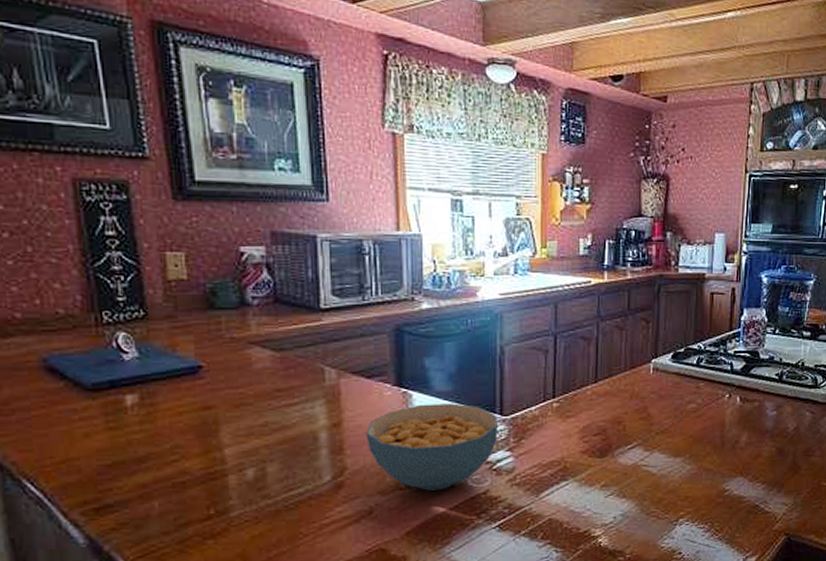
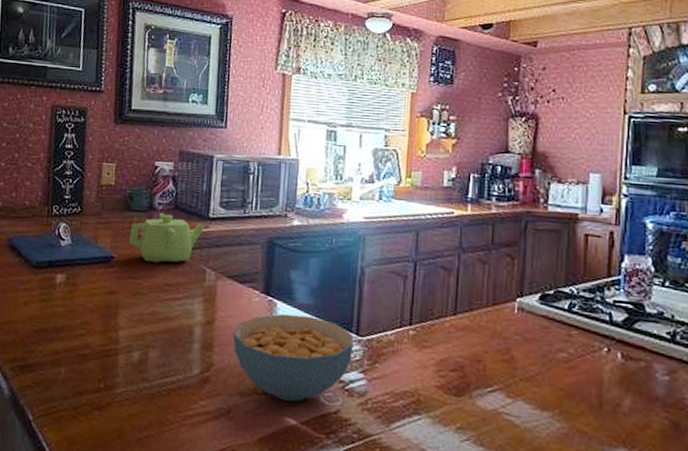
teapot: none [219,308,316,368] -> present [129,212,205,263]

